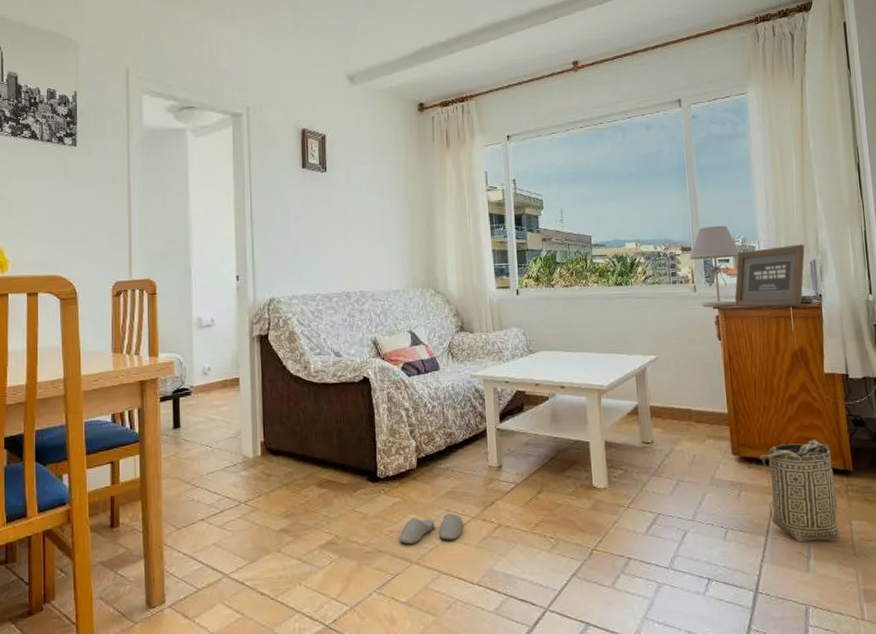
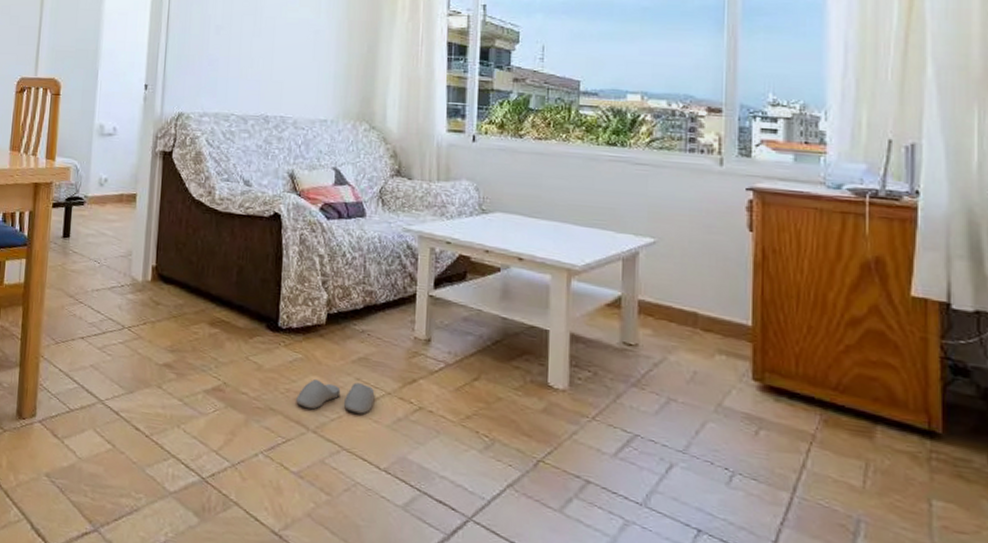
table lamp: present [689,225,740,308] -> none [717,84,796,191]
picture frame: present [734,244,805,308] -> none [778,120,900,204]
basket: present [760,439,841,541] -> none [794,379,912,520]

